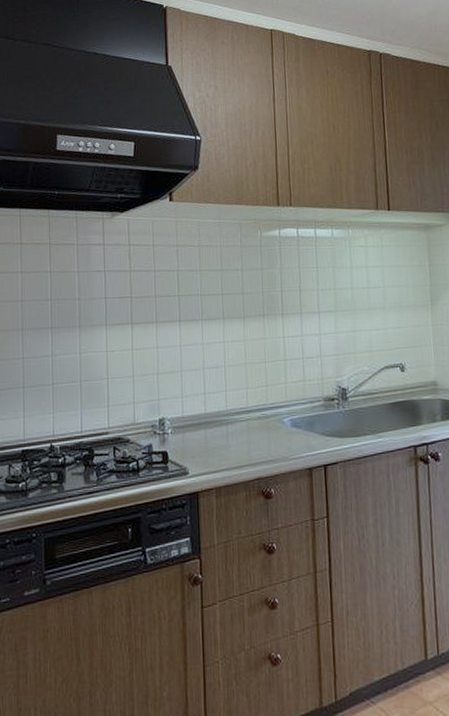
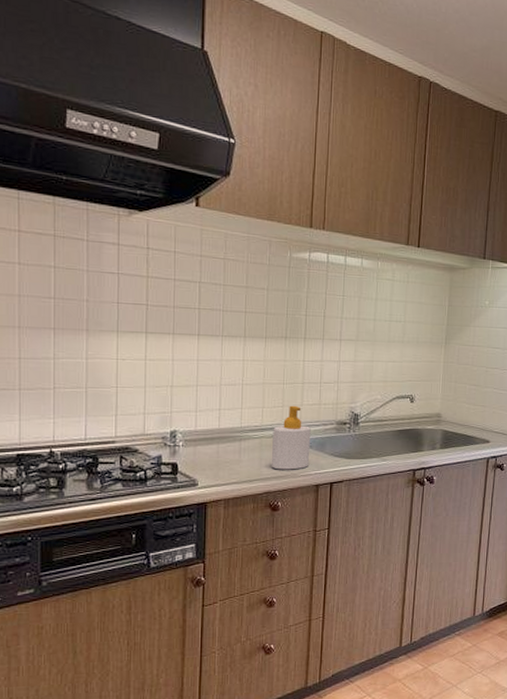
soap bottle: none [259,384,300,454] -> present [271,405,311,470]

